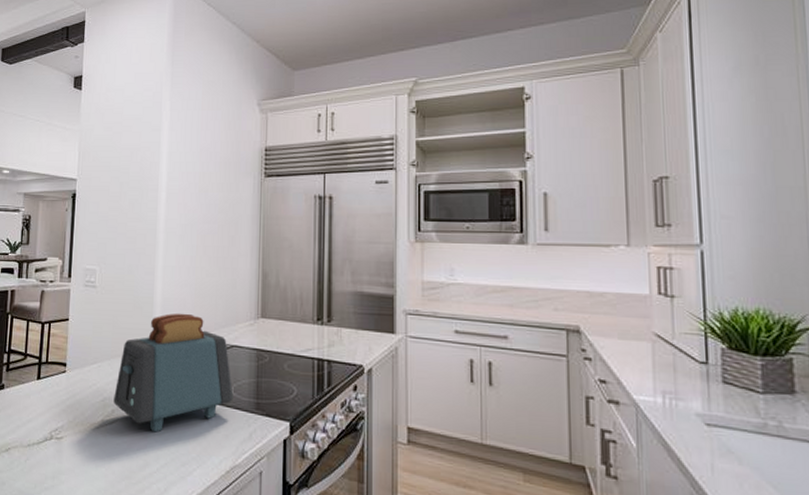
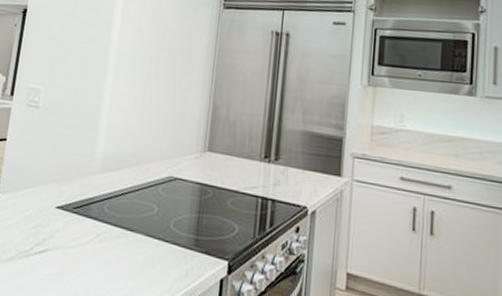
toaster: present [113,313,234,433] -> none [46,140,173,265]

